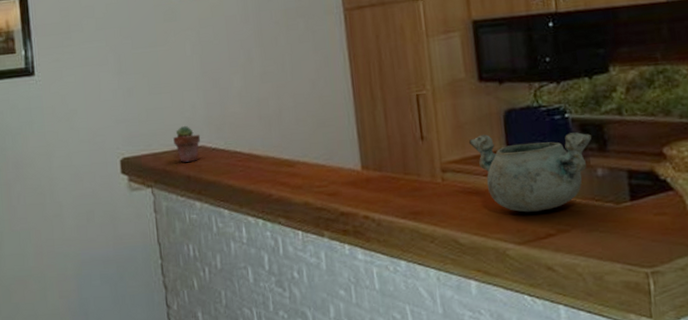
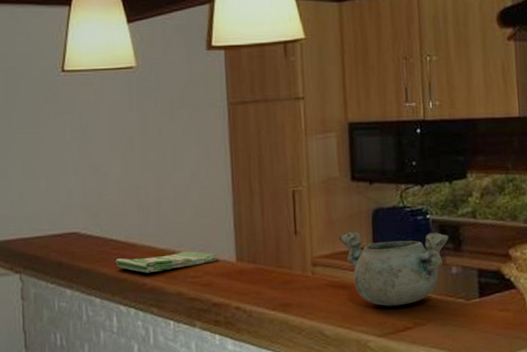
potted succulent: present [173,125,201,162] -> none [47,210,76,249]
dish towel: none [241,160,342,184] -> present [115,251,217,273]

